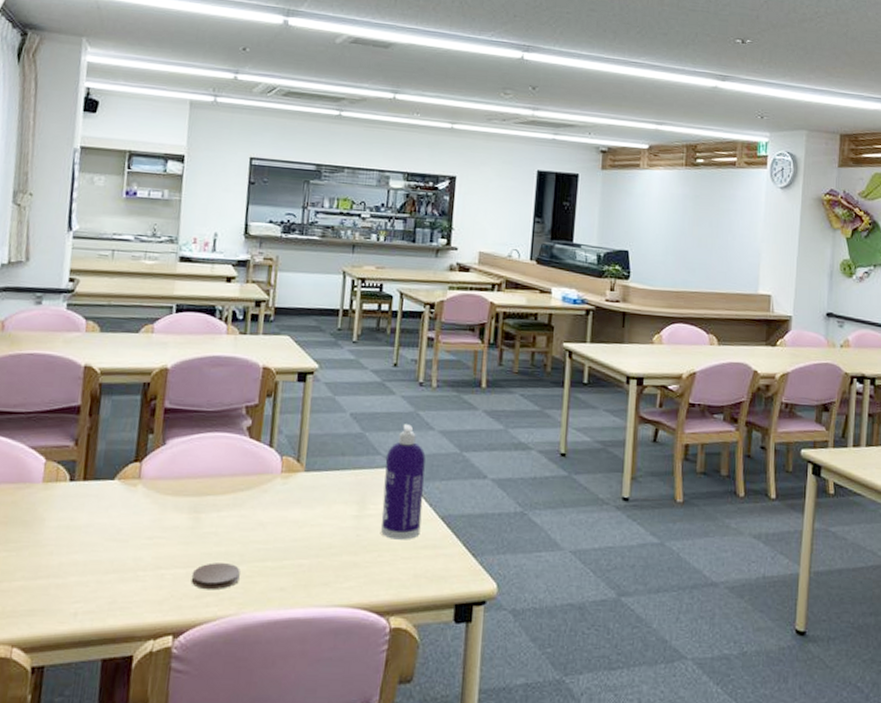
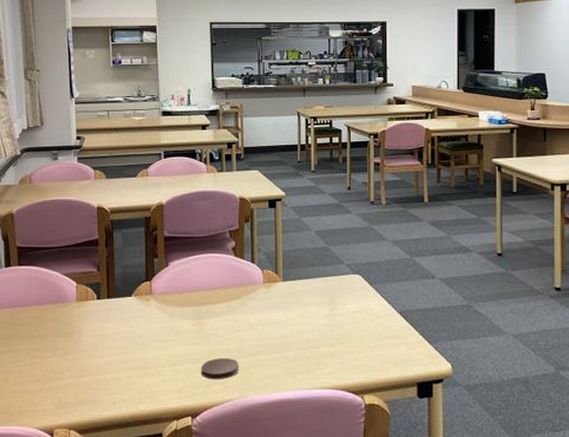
spray bottle: present [381,424,426,540] -> none [348,237,383,333]

